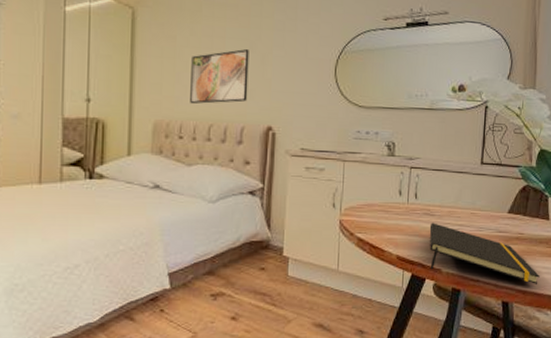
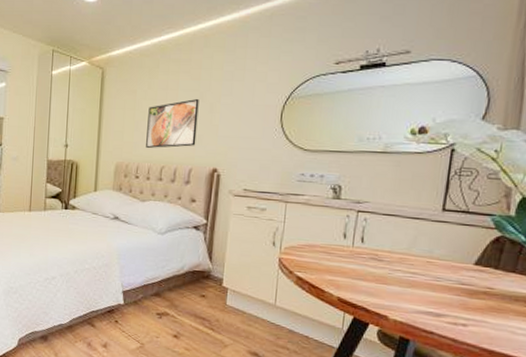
notepad: present [429,222,540,284] -> none [375,268,513,346]

